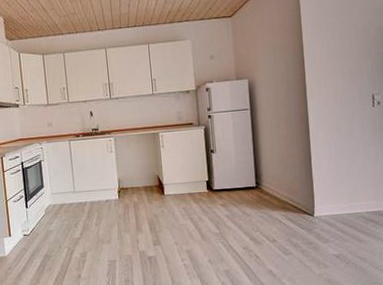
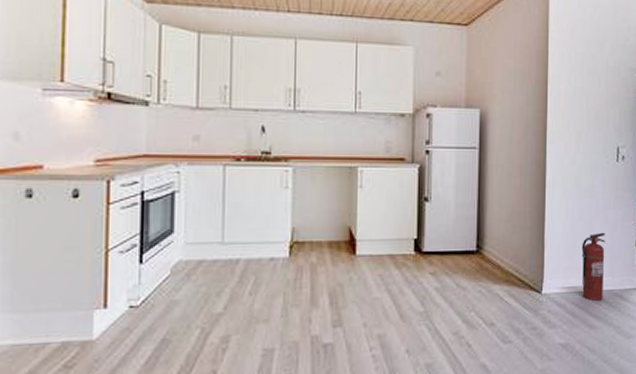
fire extinguisher: none [346,165,370,220] -> present [581,232,605,301]

